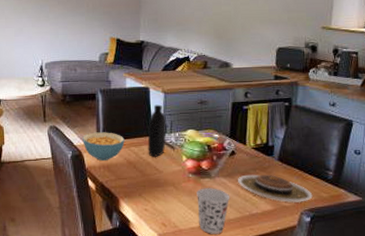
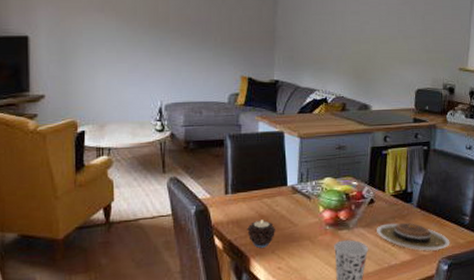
cereal bowl: present [82,132,125,160] -> none [208,182,256,215]
candle: none [117,165,143,191] -> present [247,219,276,248]
bottle: present [147,104,167,157] -> none [281,150,303,209]

